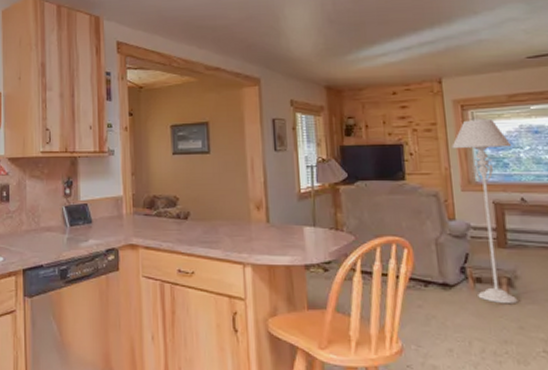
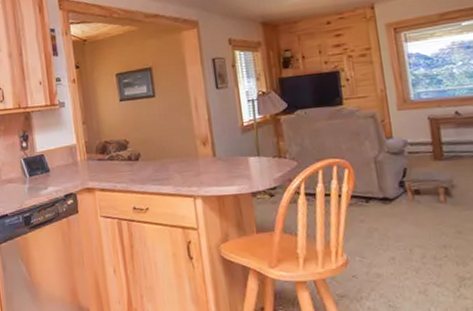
floor lamp: present [452,120,518,304] -> none [386,39,456,212]

